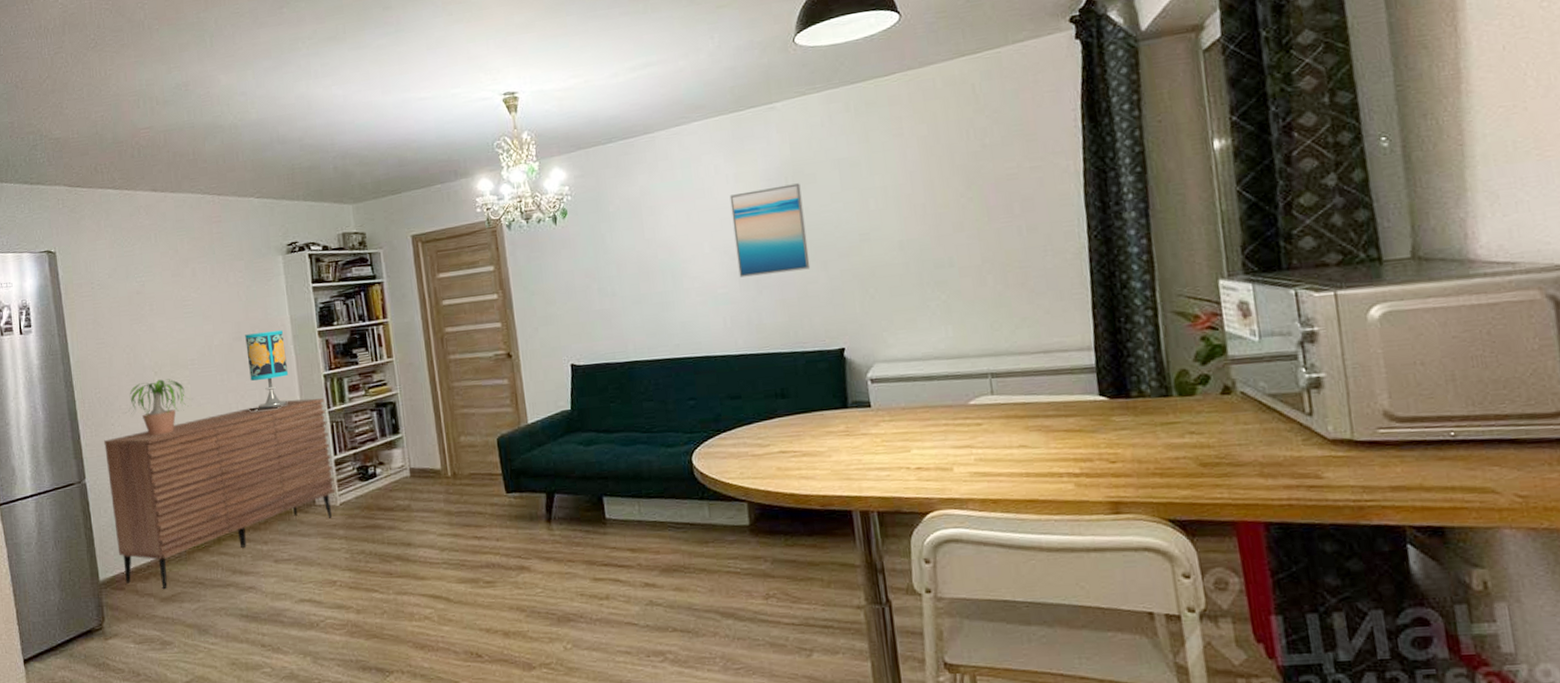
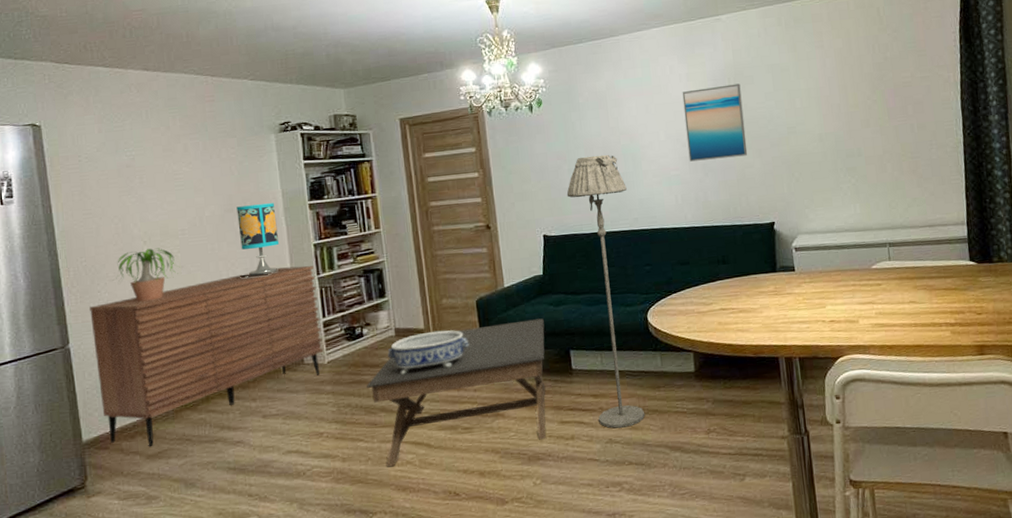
coffee table: none [381,459,578,622] -> present [367,318,547,467]
decorative bowl: none [402,471,491,520] -> present [387,330,470,375]
floor lamp: none [596,271,692,589] -> present [566,154,646,429]

